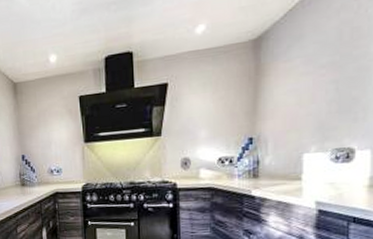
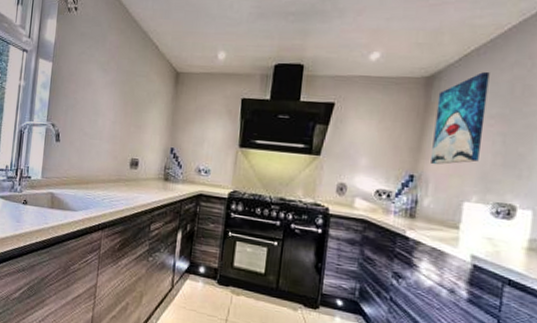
wall art: none [267,21,316,124] -> present [431,71,490,165]

